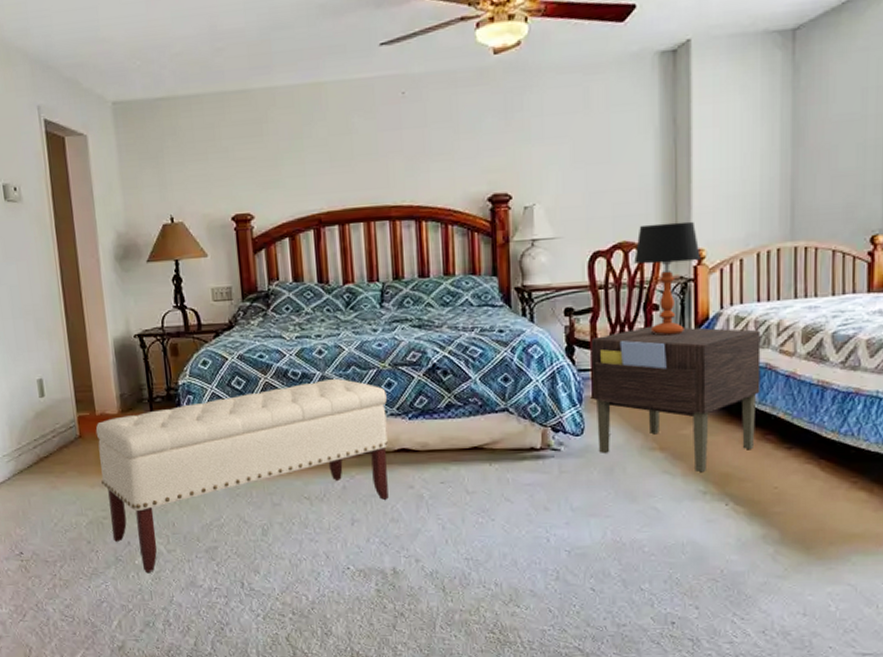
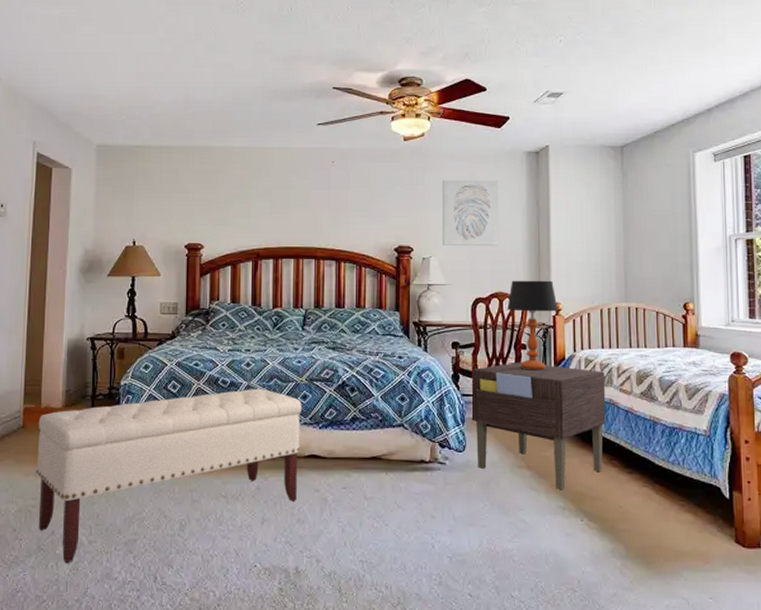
wall art: none [547,96,623,188] -> present [442,179,499,246]

